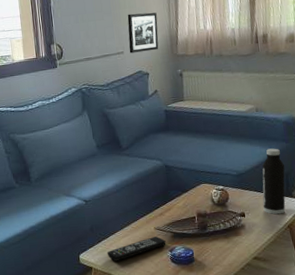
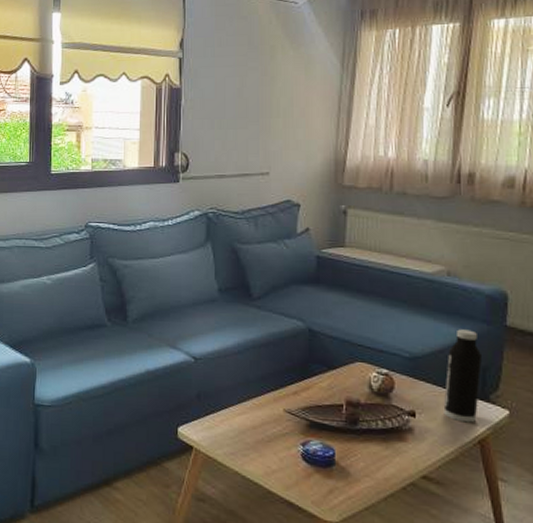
remote control: present [107,236,166,261] -> none [215,421,298,445]
picture frame: present [127,12,159,54] -> none [277,125,320,176]

